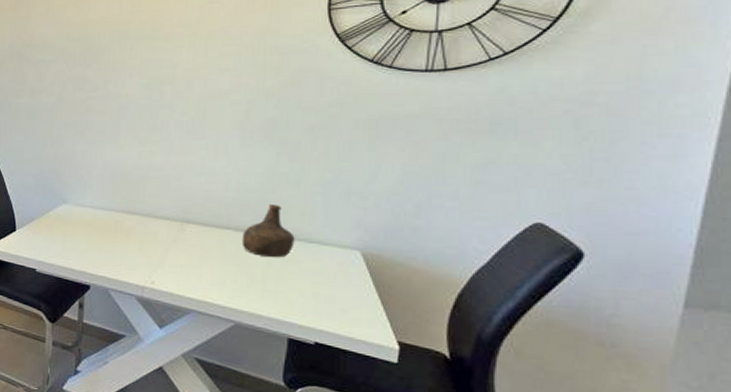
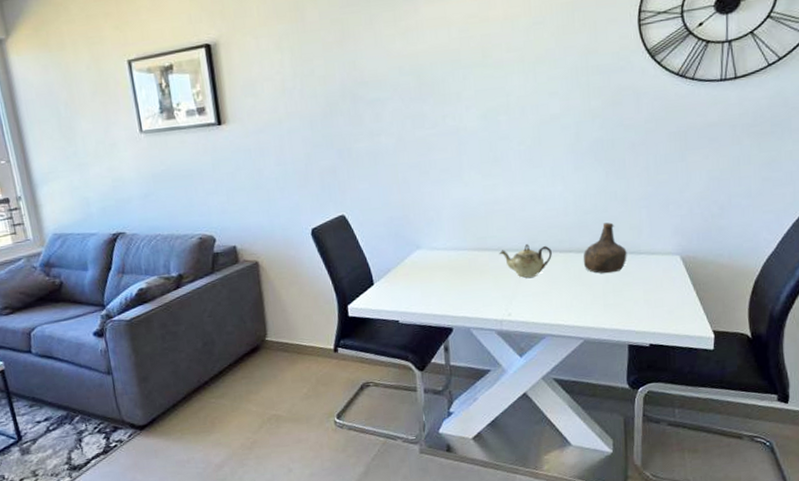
teapot: none [147,213,207,248] -> present [498,243,552,278]

